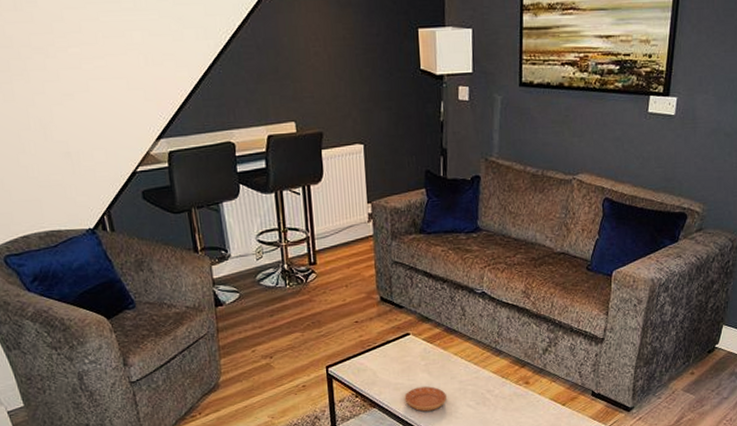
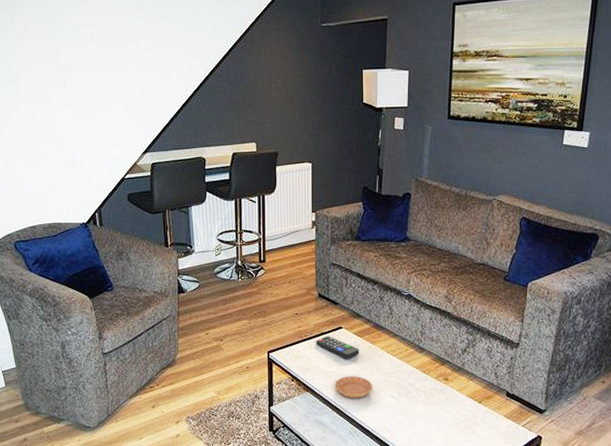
remote control: none [381,344,430,369] -> present [316,336,359,359]

